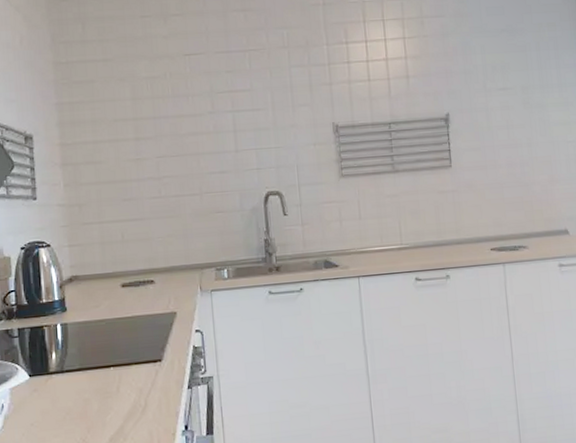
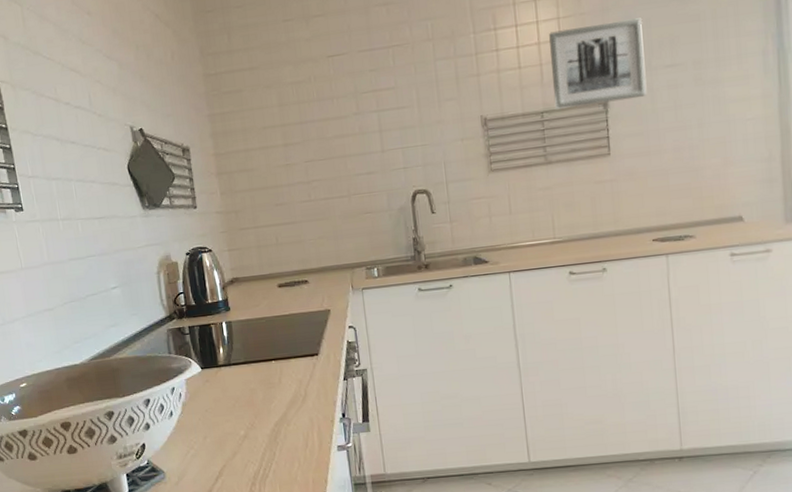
wall art: none [396,44,483,121] -> present [549,18,647,109]

